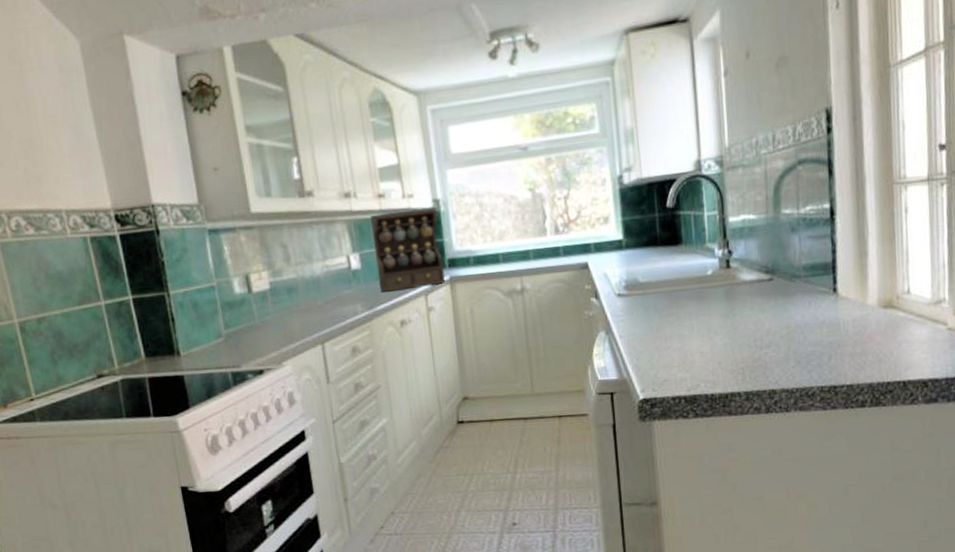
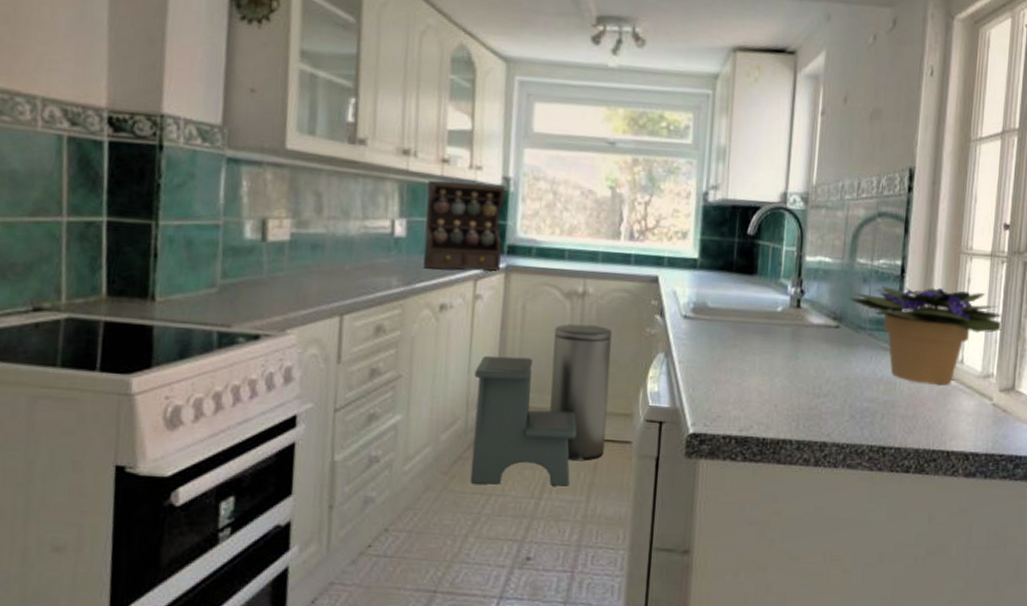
step stool: none [440,354,539,467] -> present [470,355,577,486]
pedal bin: none [501,316,565,438] -> present [550,324,612,461]
potted flower: none [779,220,949,321] -> present [849,287,1002,386]

